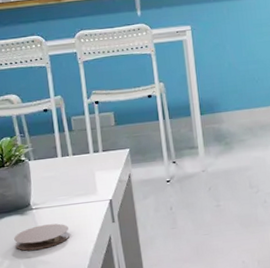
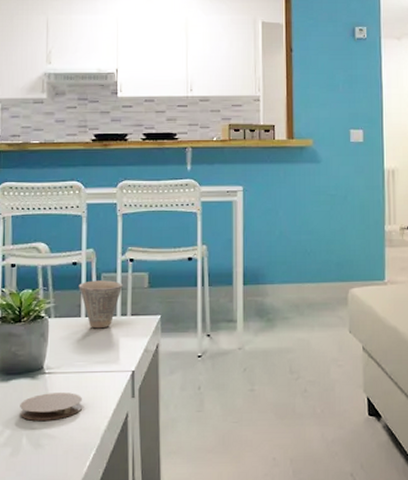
cup: none [52,122,92,166] -> present [78,280,123,329]

